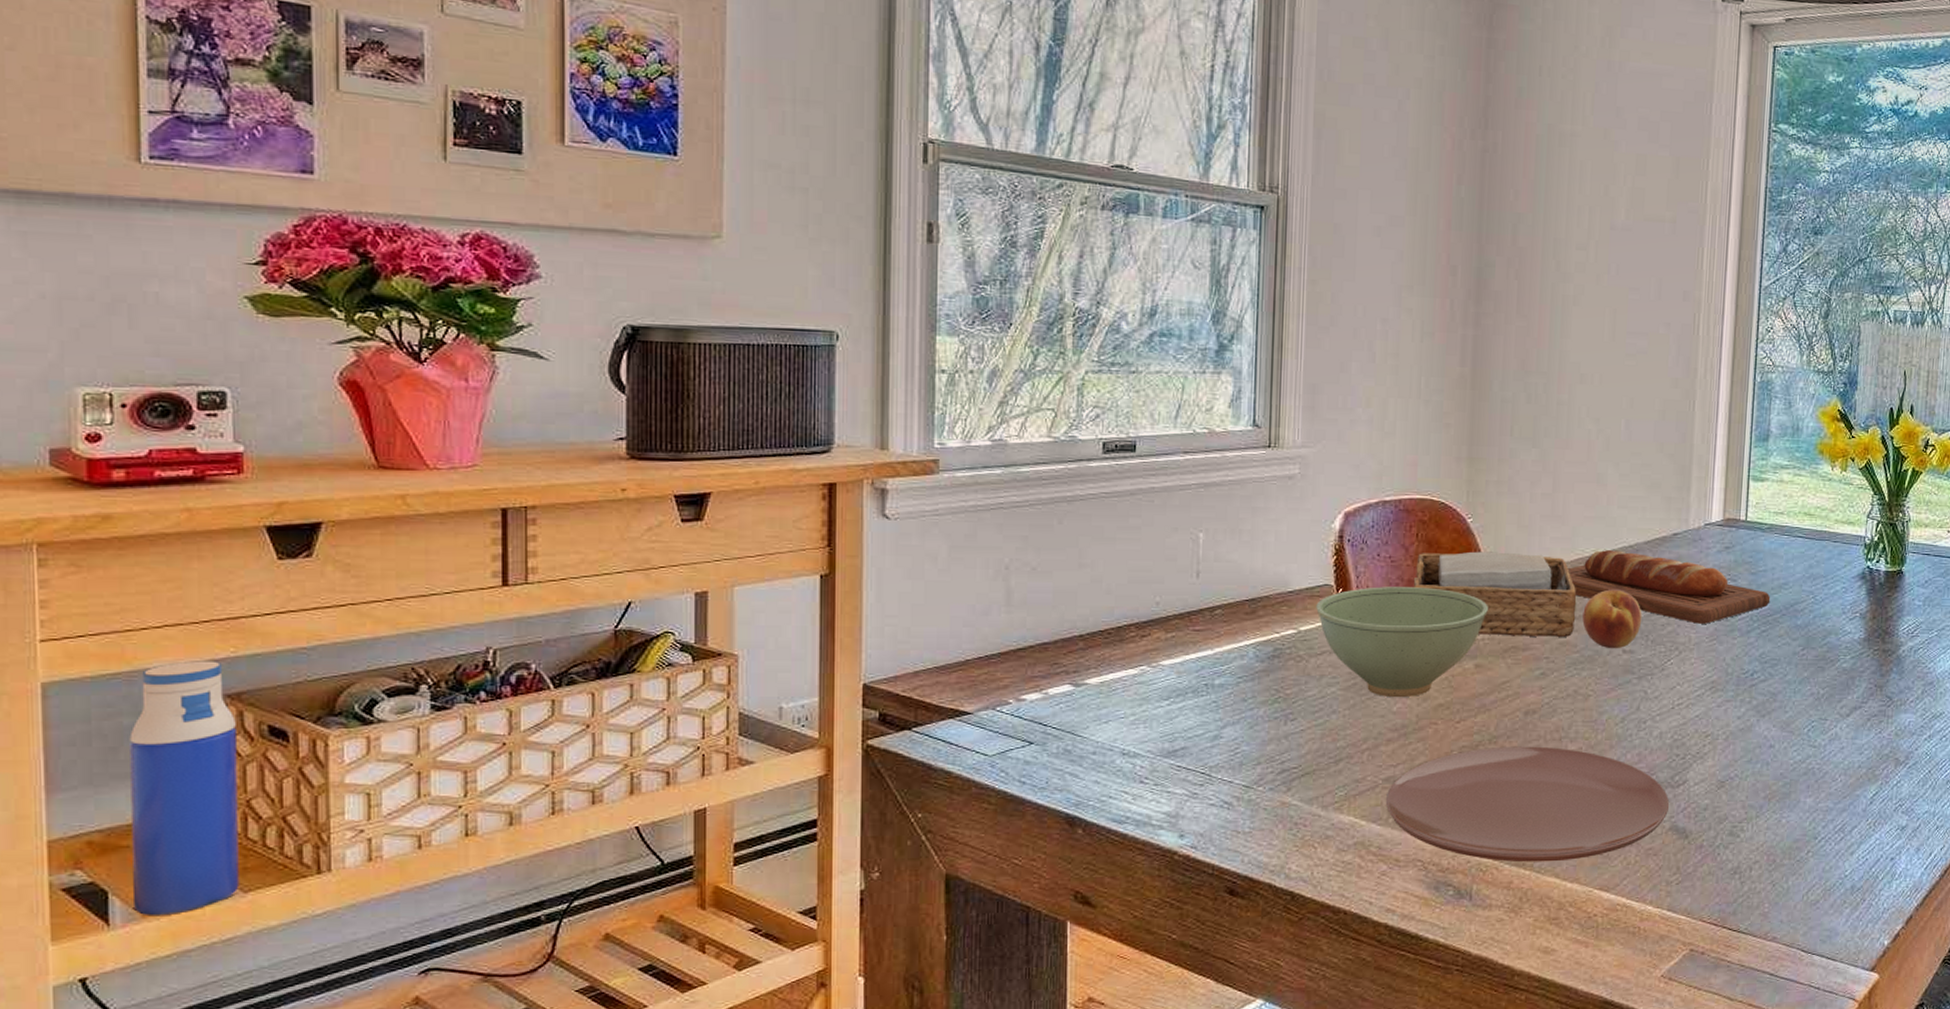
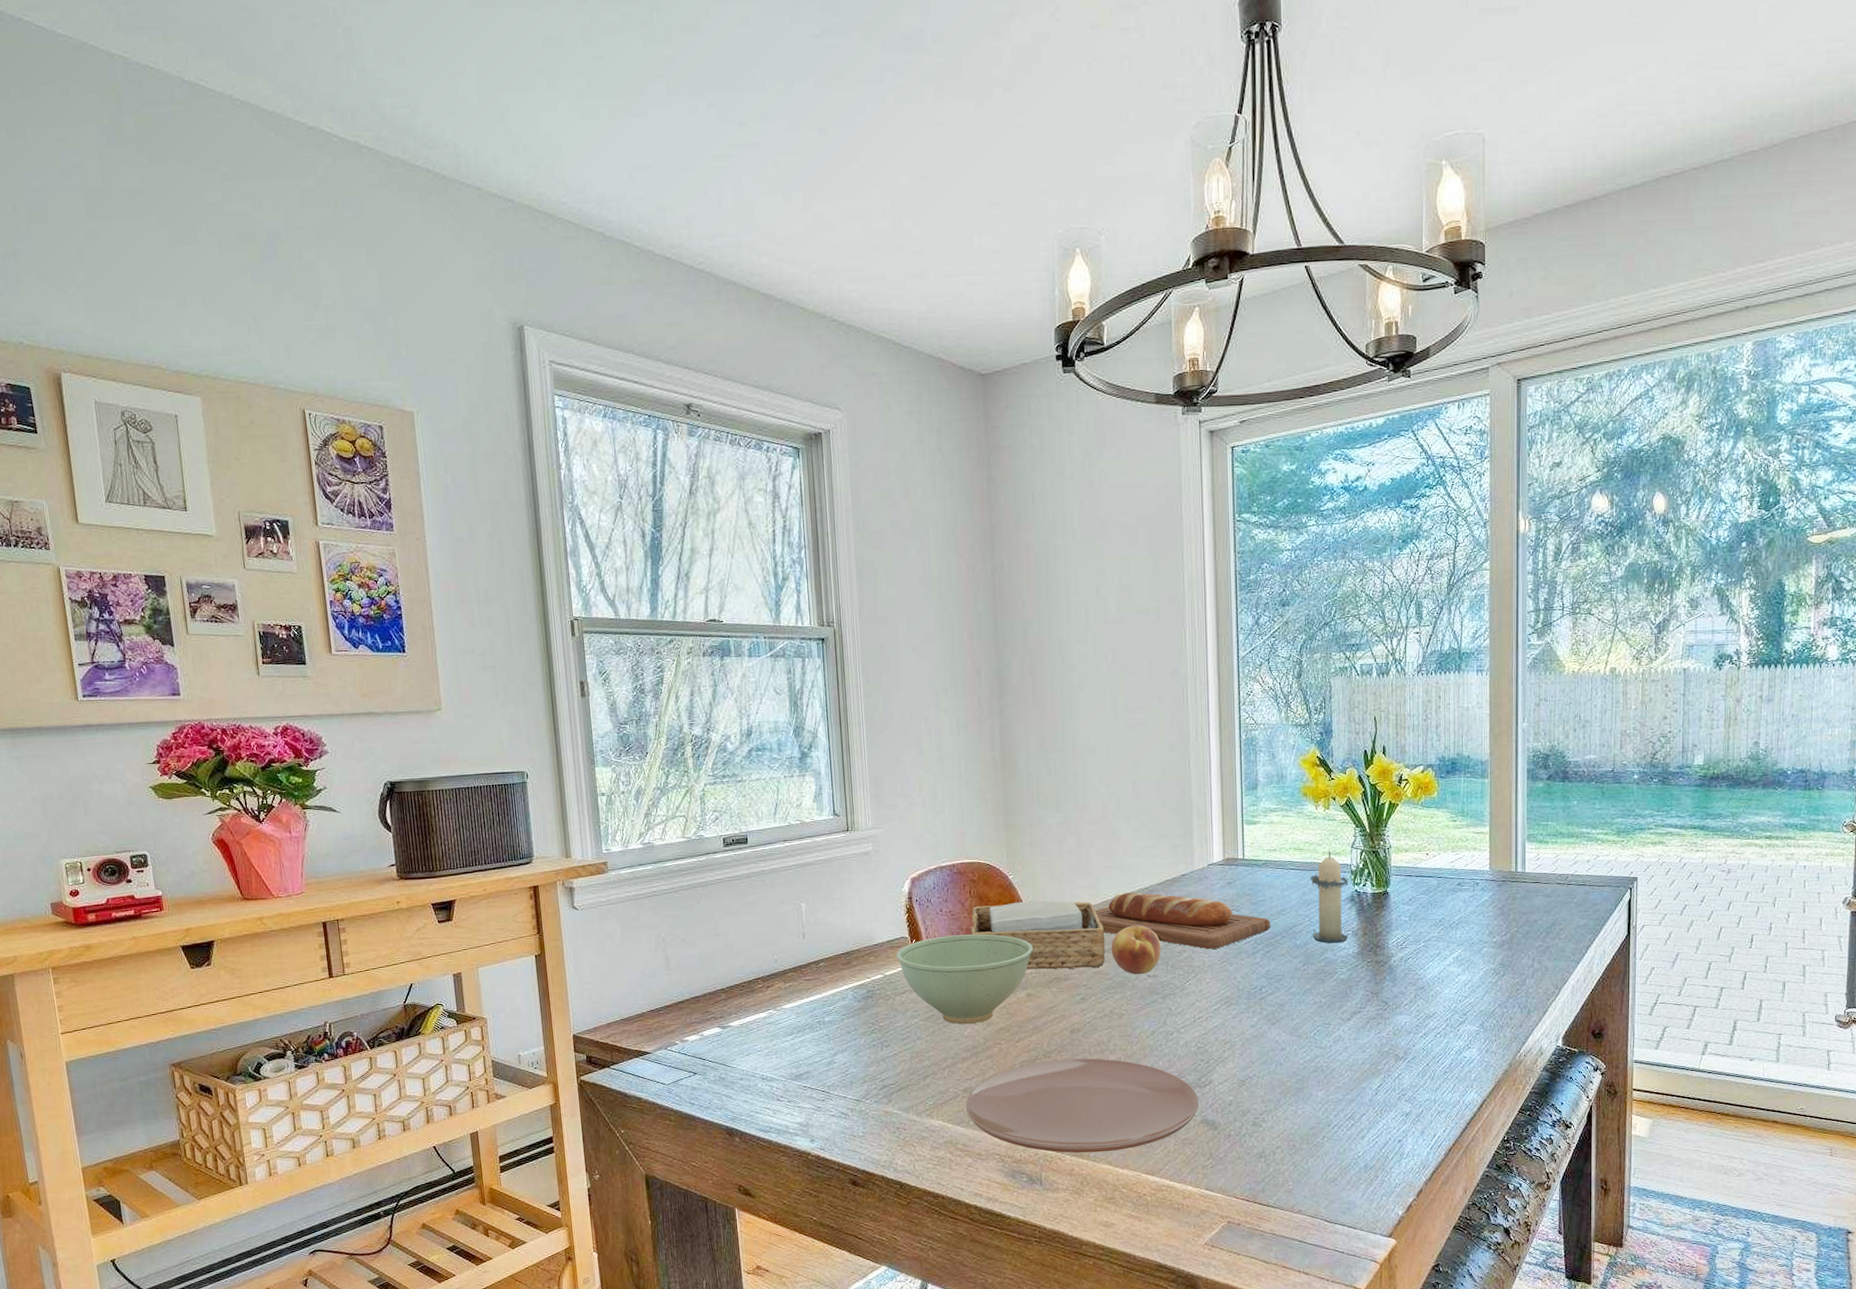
water bottle: present [129,661,240,916] -> none [119,1041,195,1217]
candle: none [1814,519,1863,627] -> present [1310,851,1350,944]

